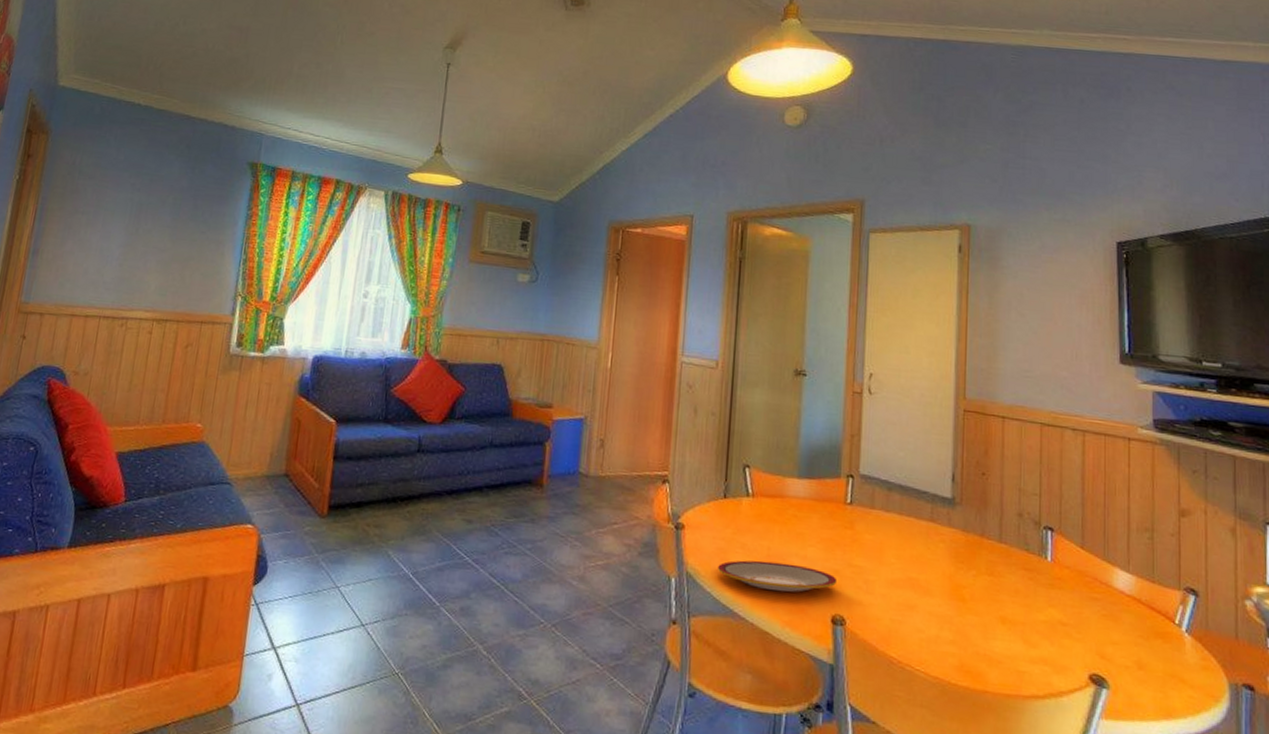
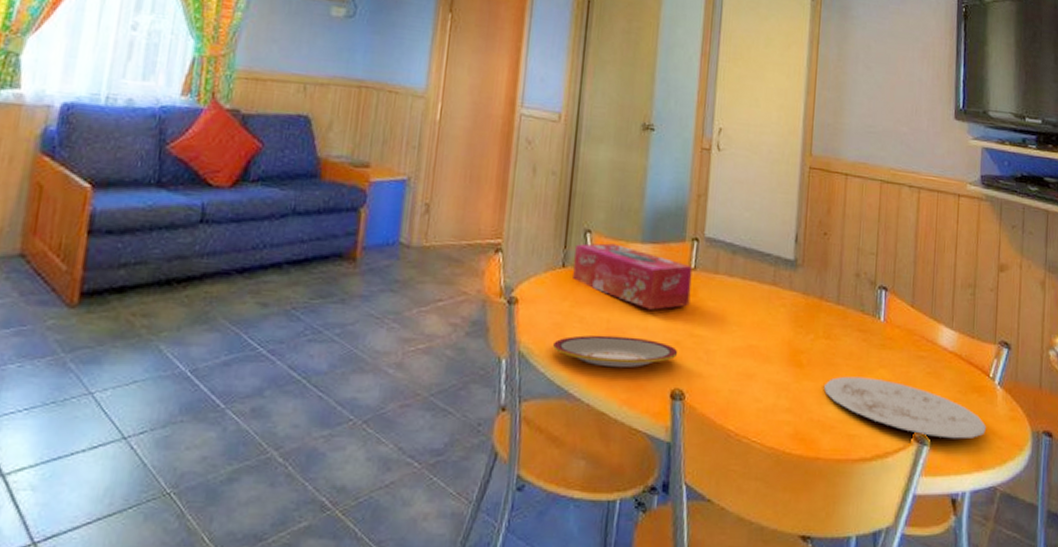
tissue box: none [734,477,849,540] -> present [573,243,693,310]
plate: none [990,613,1173,685] -> present [824,376,986,439]

